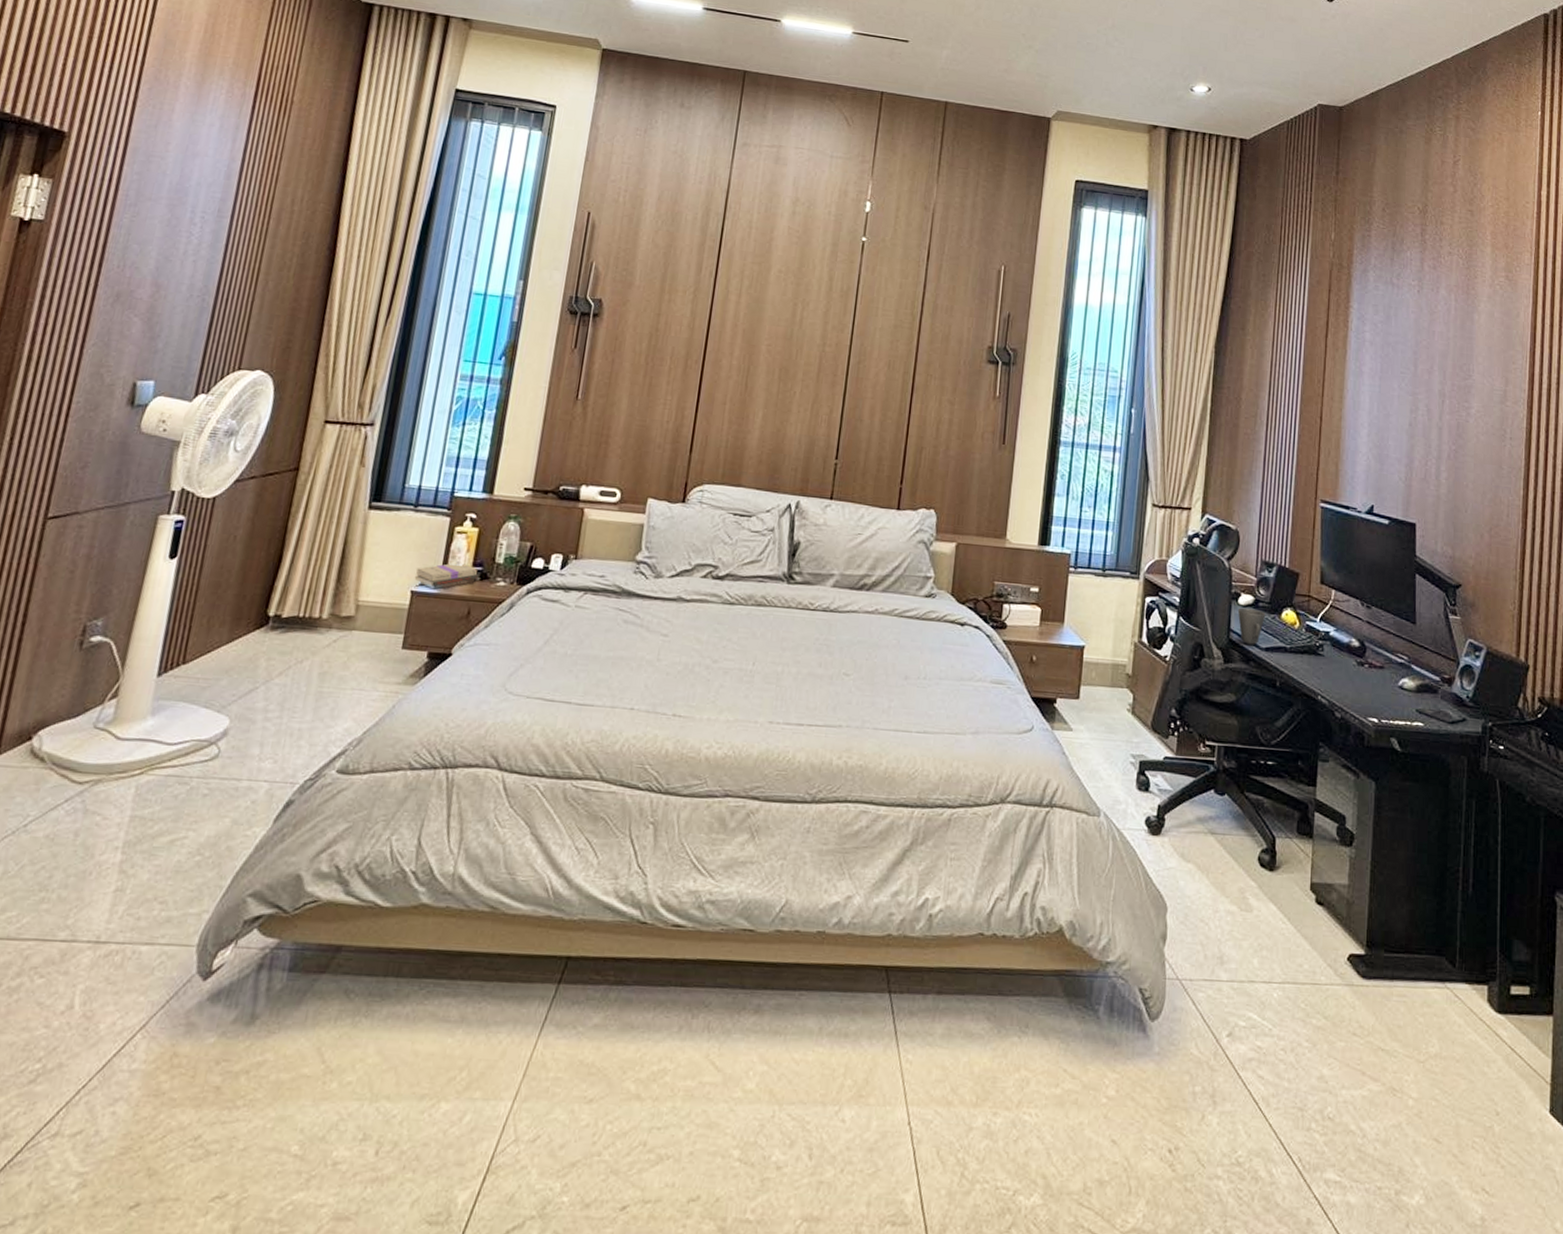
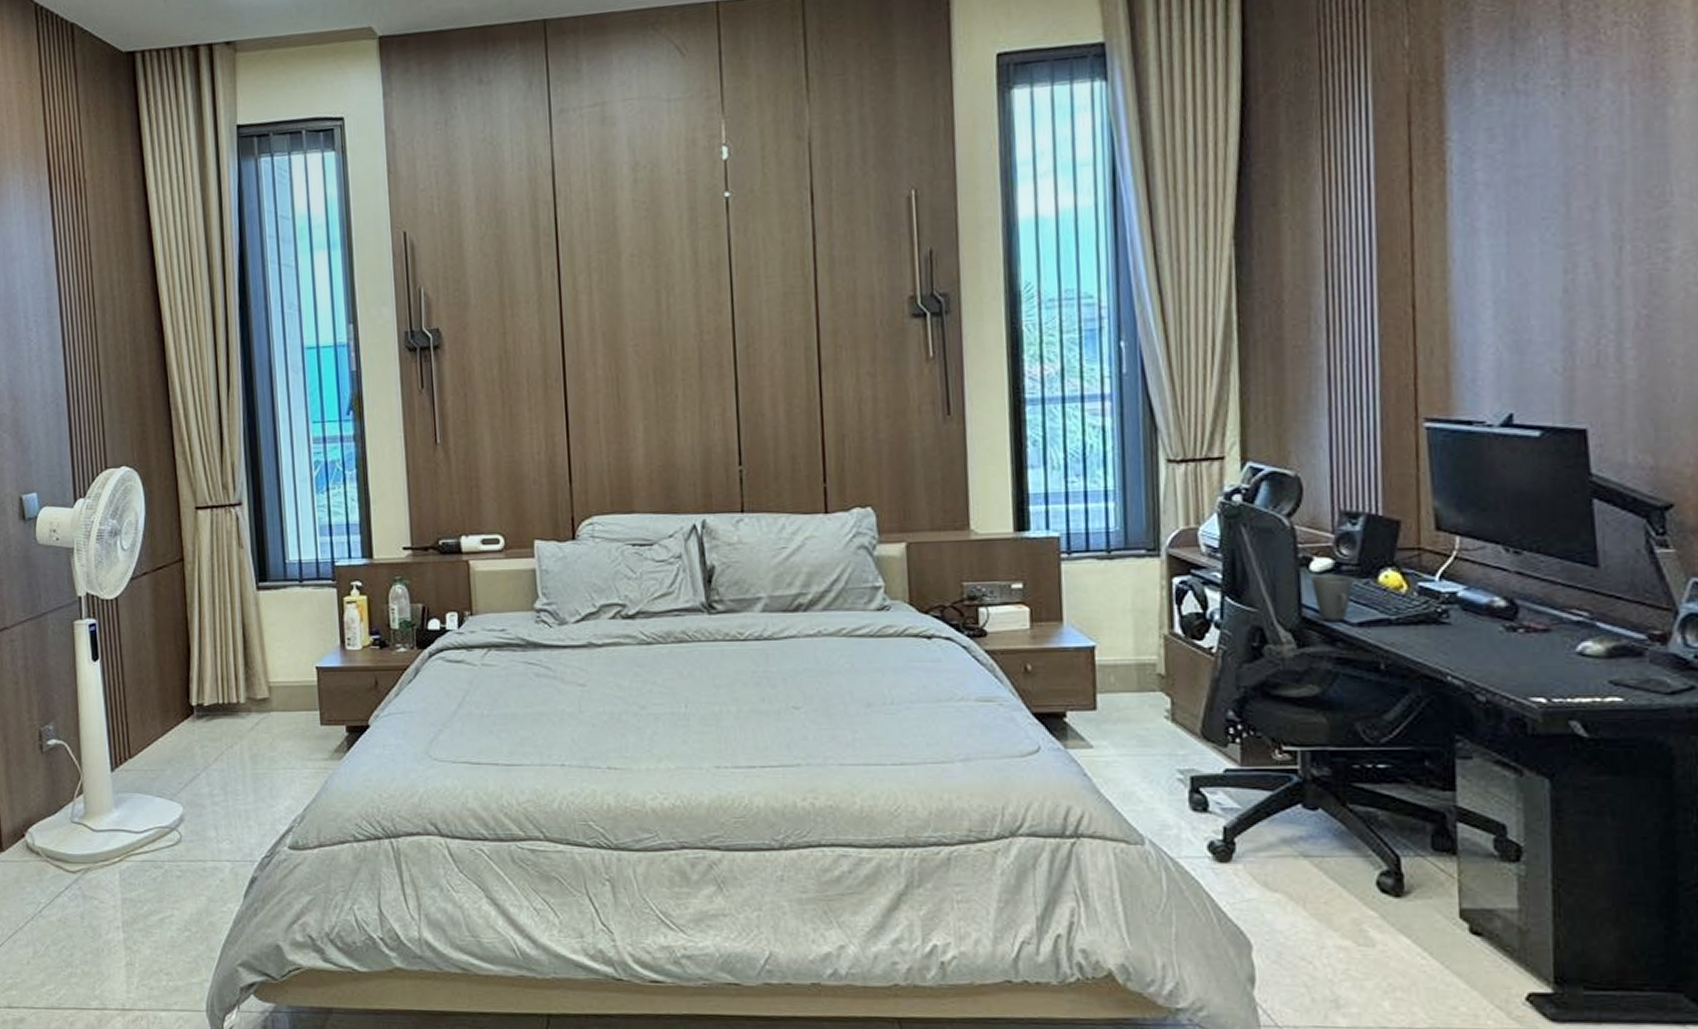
books: present [414,562,481,590] -> none [316,632,379,663]

